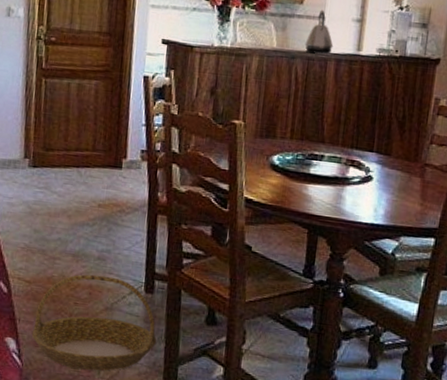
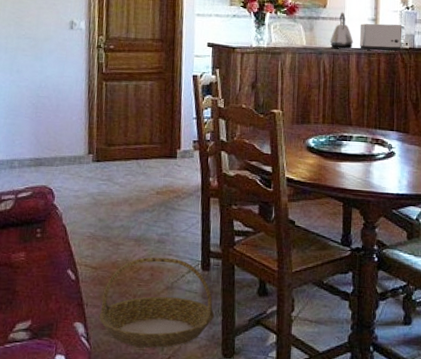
toaster: none [340,24,393,59] -> present [359,23,403,51]

